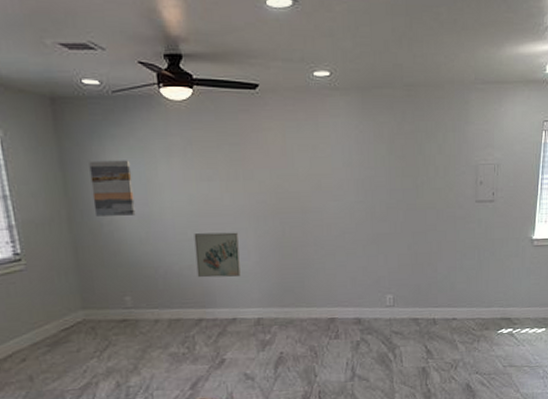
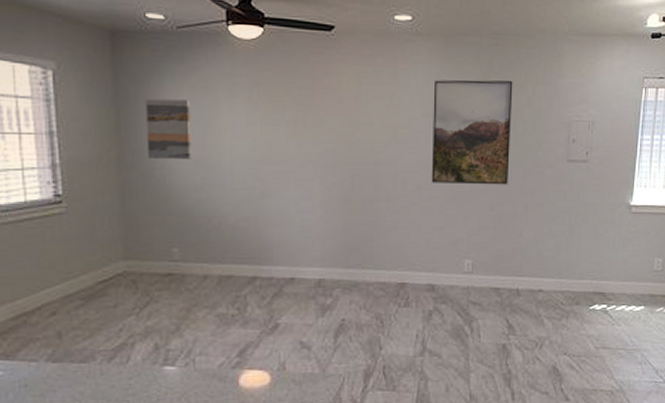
wall art: present [194,232,241,278] -> none [254,182,304,232]
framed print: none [352,130,425,227] -> present [431,80,513,185]

